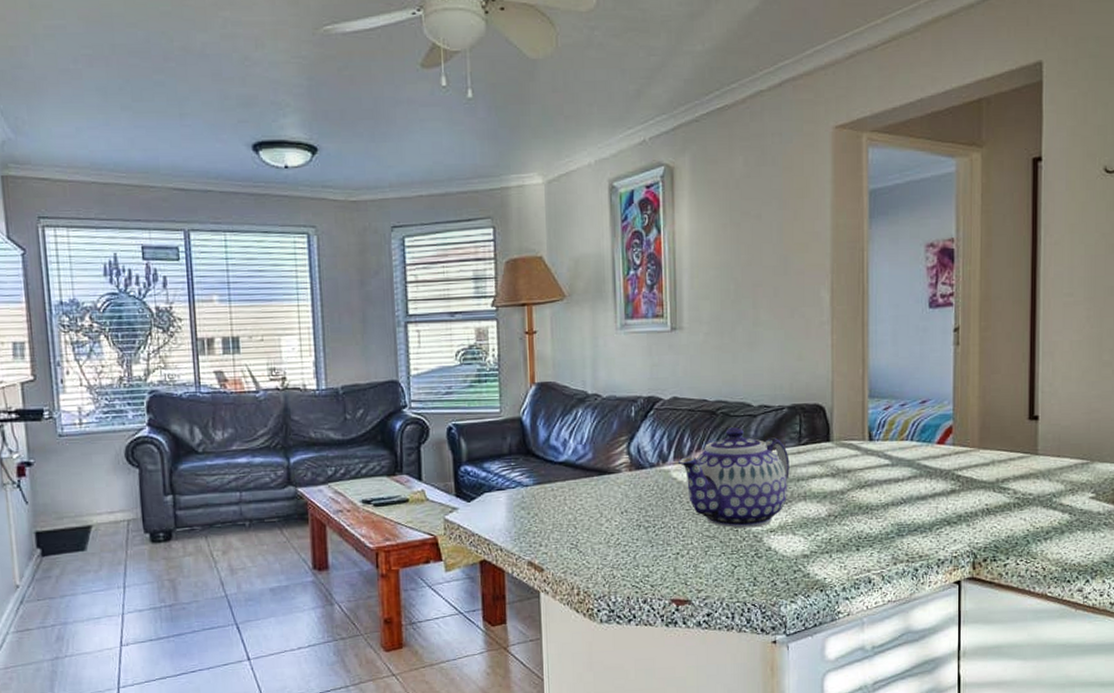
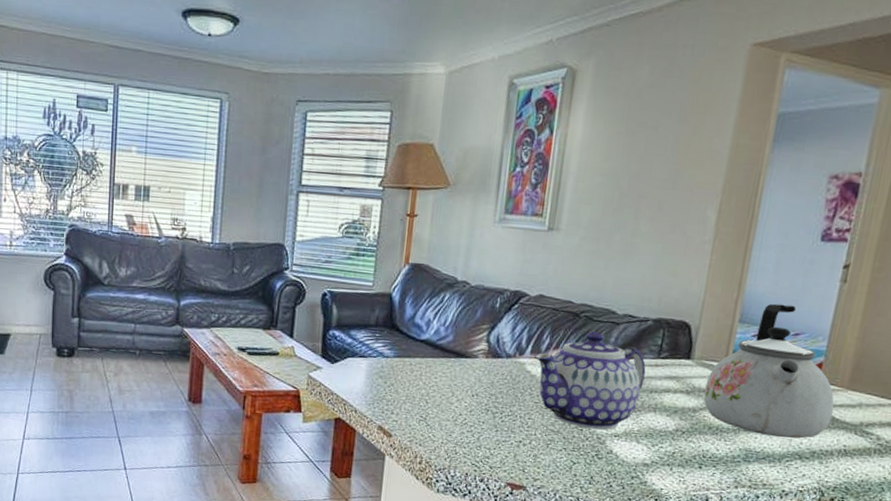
kettle: none [849,374,971,507] -> present [703,303,835,439]

